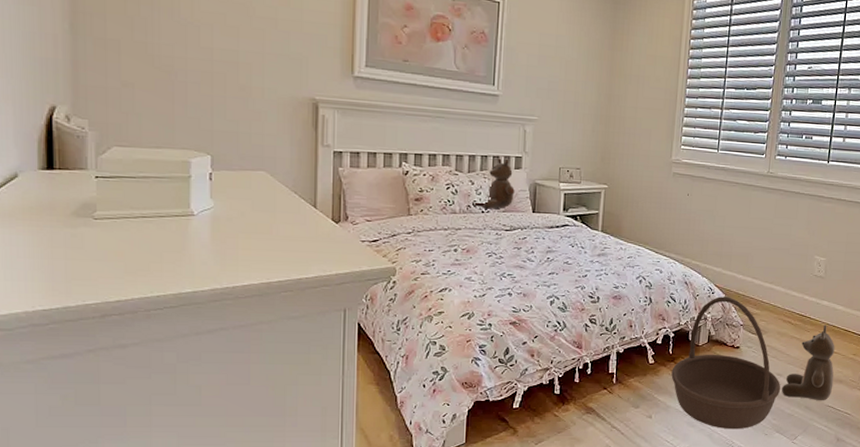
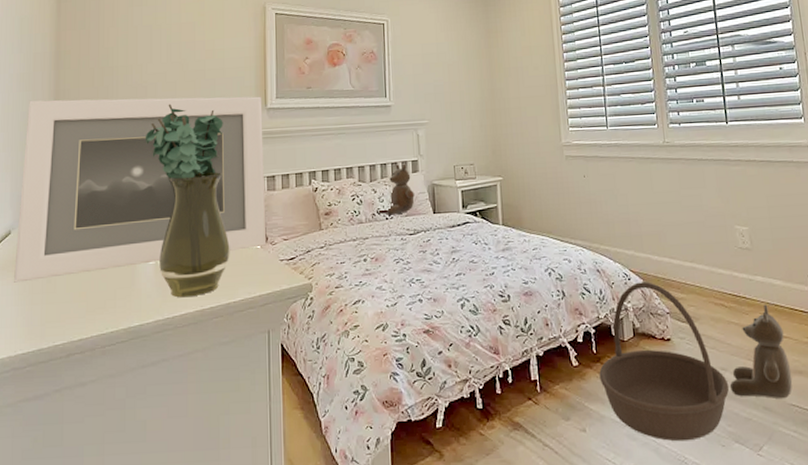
picture frame: none [25,18,349,233] -> present [14,96,267,283]
vase: none [197,52,303,269] -> present [145,104,230,298]

